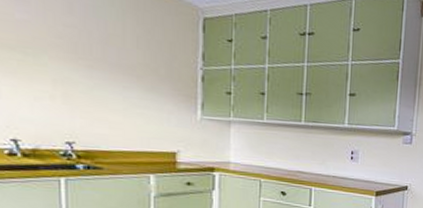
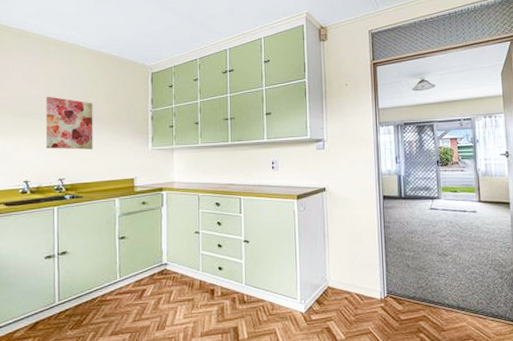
wall art: none [41,24,117,108] -> present [45,96,93,150]

